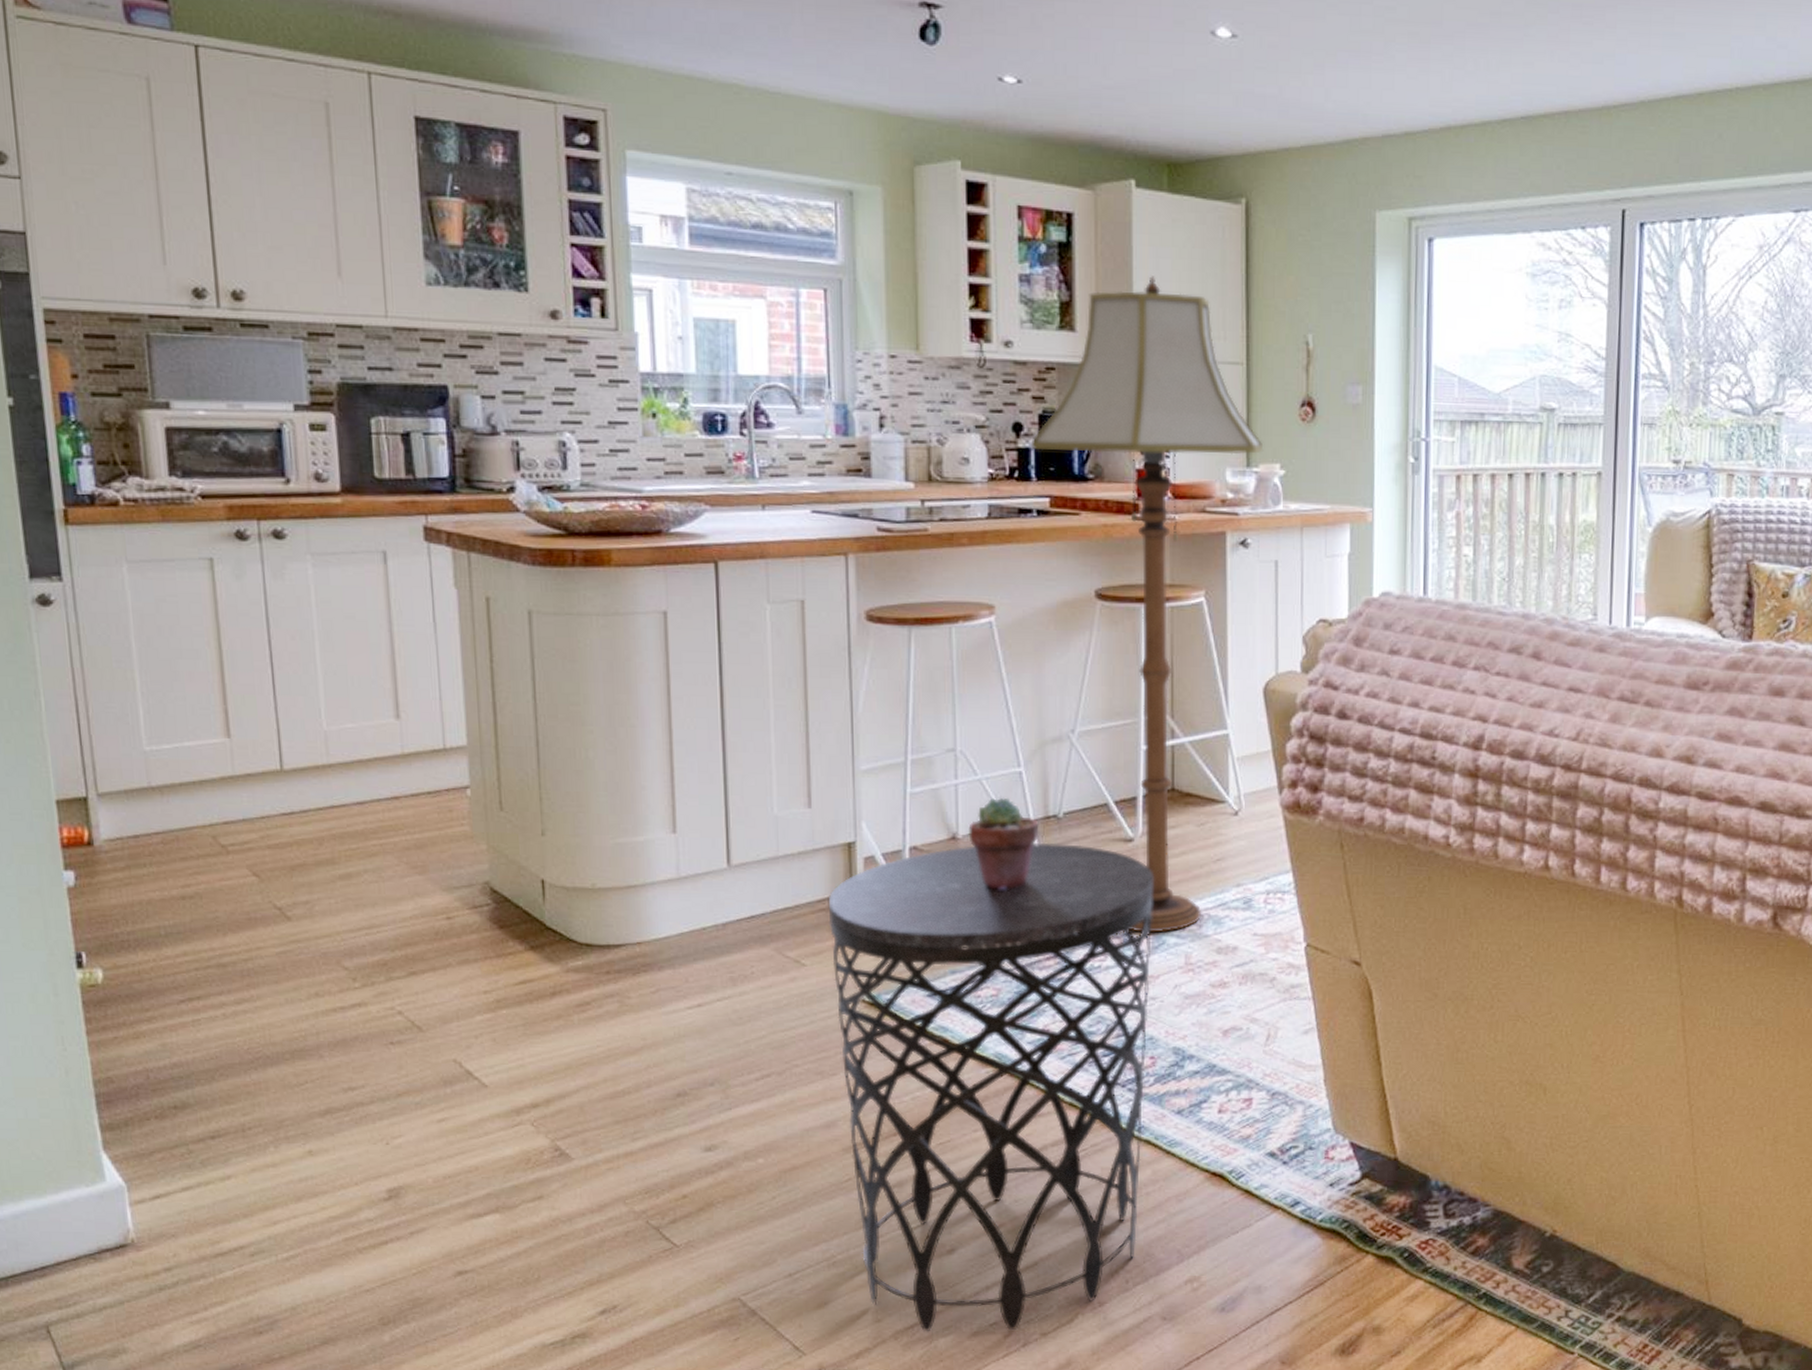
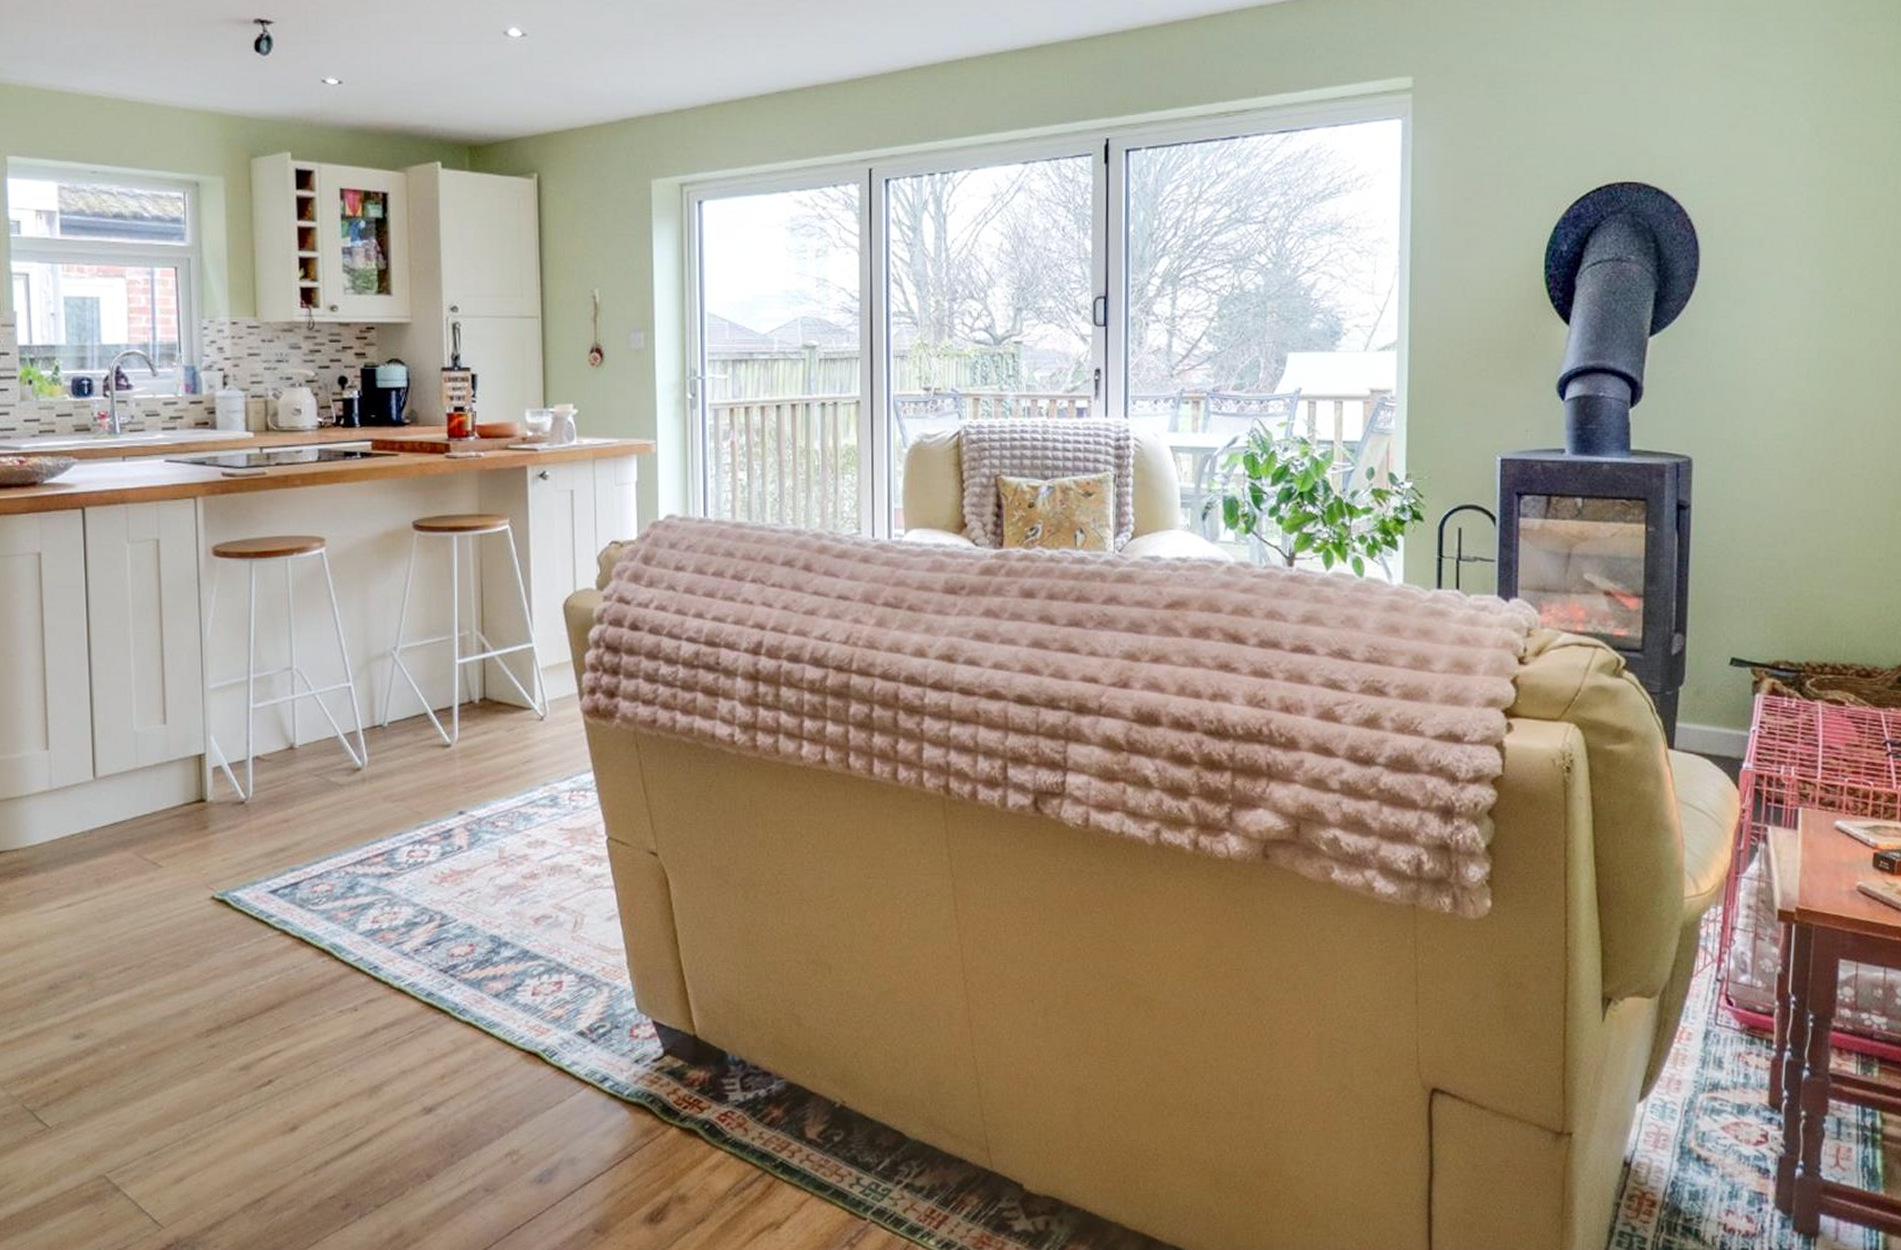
side table: present [828,842,1153,1332] -> none [181,750,469,1206]
potted succulent: present [968,797,1039,890] -> none [304,710,367,794]
floor lamp: present [1030,276,1264,934] -> none [354,244,558,831]

